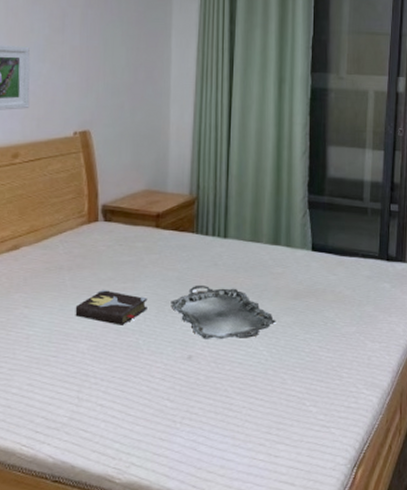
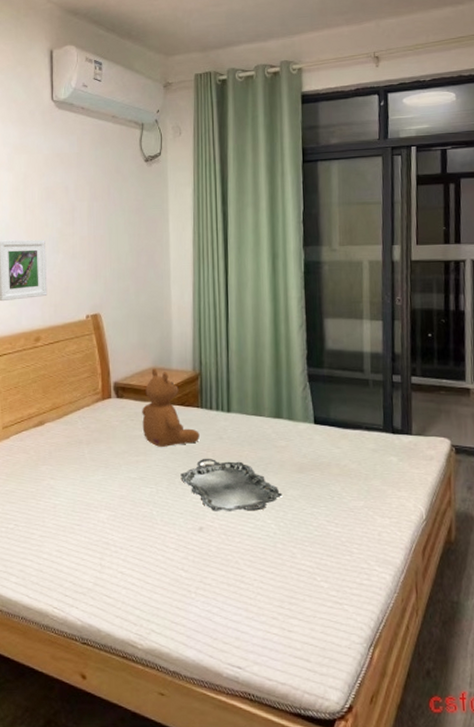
hardback book: present [75,289,148,325] -> none [95,462,159,497]
teddy bear: none [131,191,193,273] -> present [142,368,200,447]

